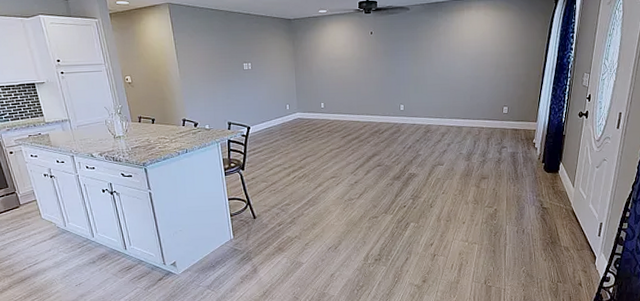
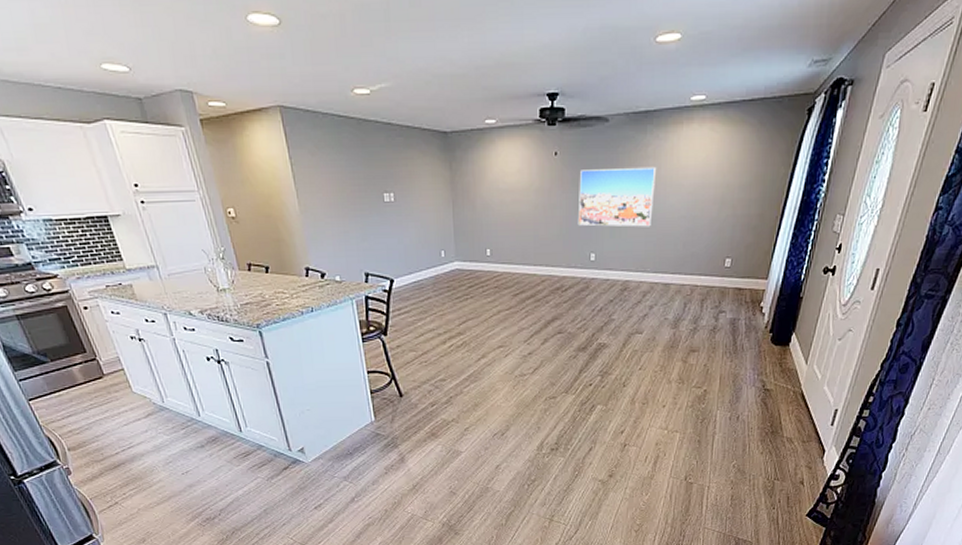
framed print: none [389,41,447,85] -> present [577,166,657,227]

